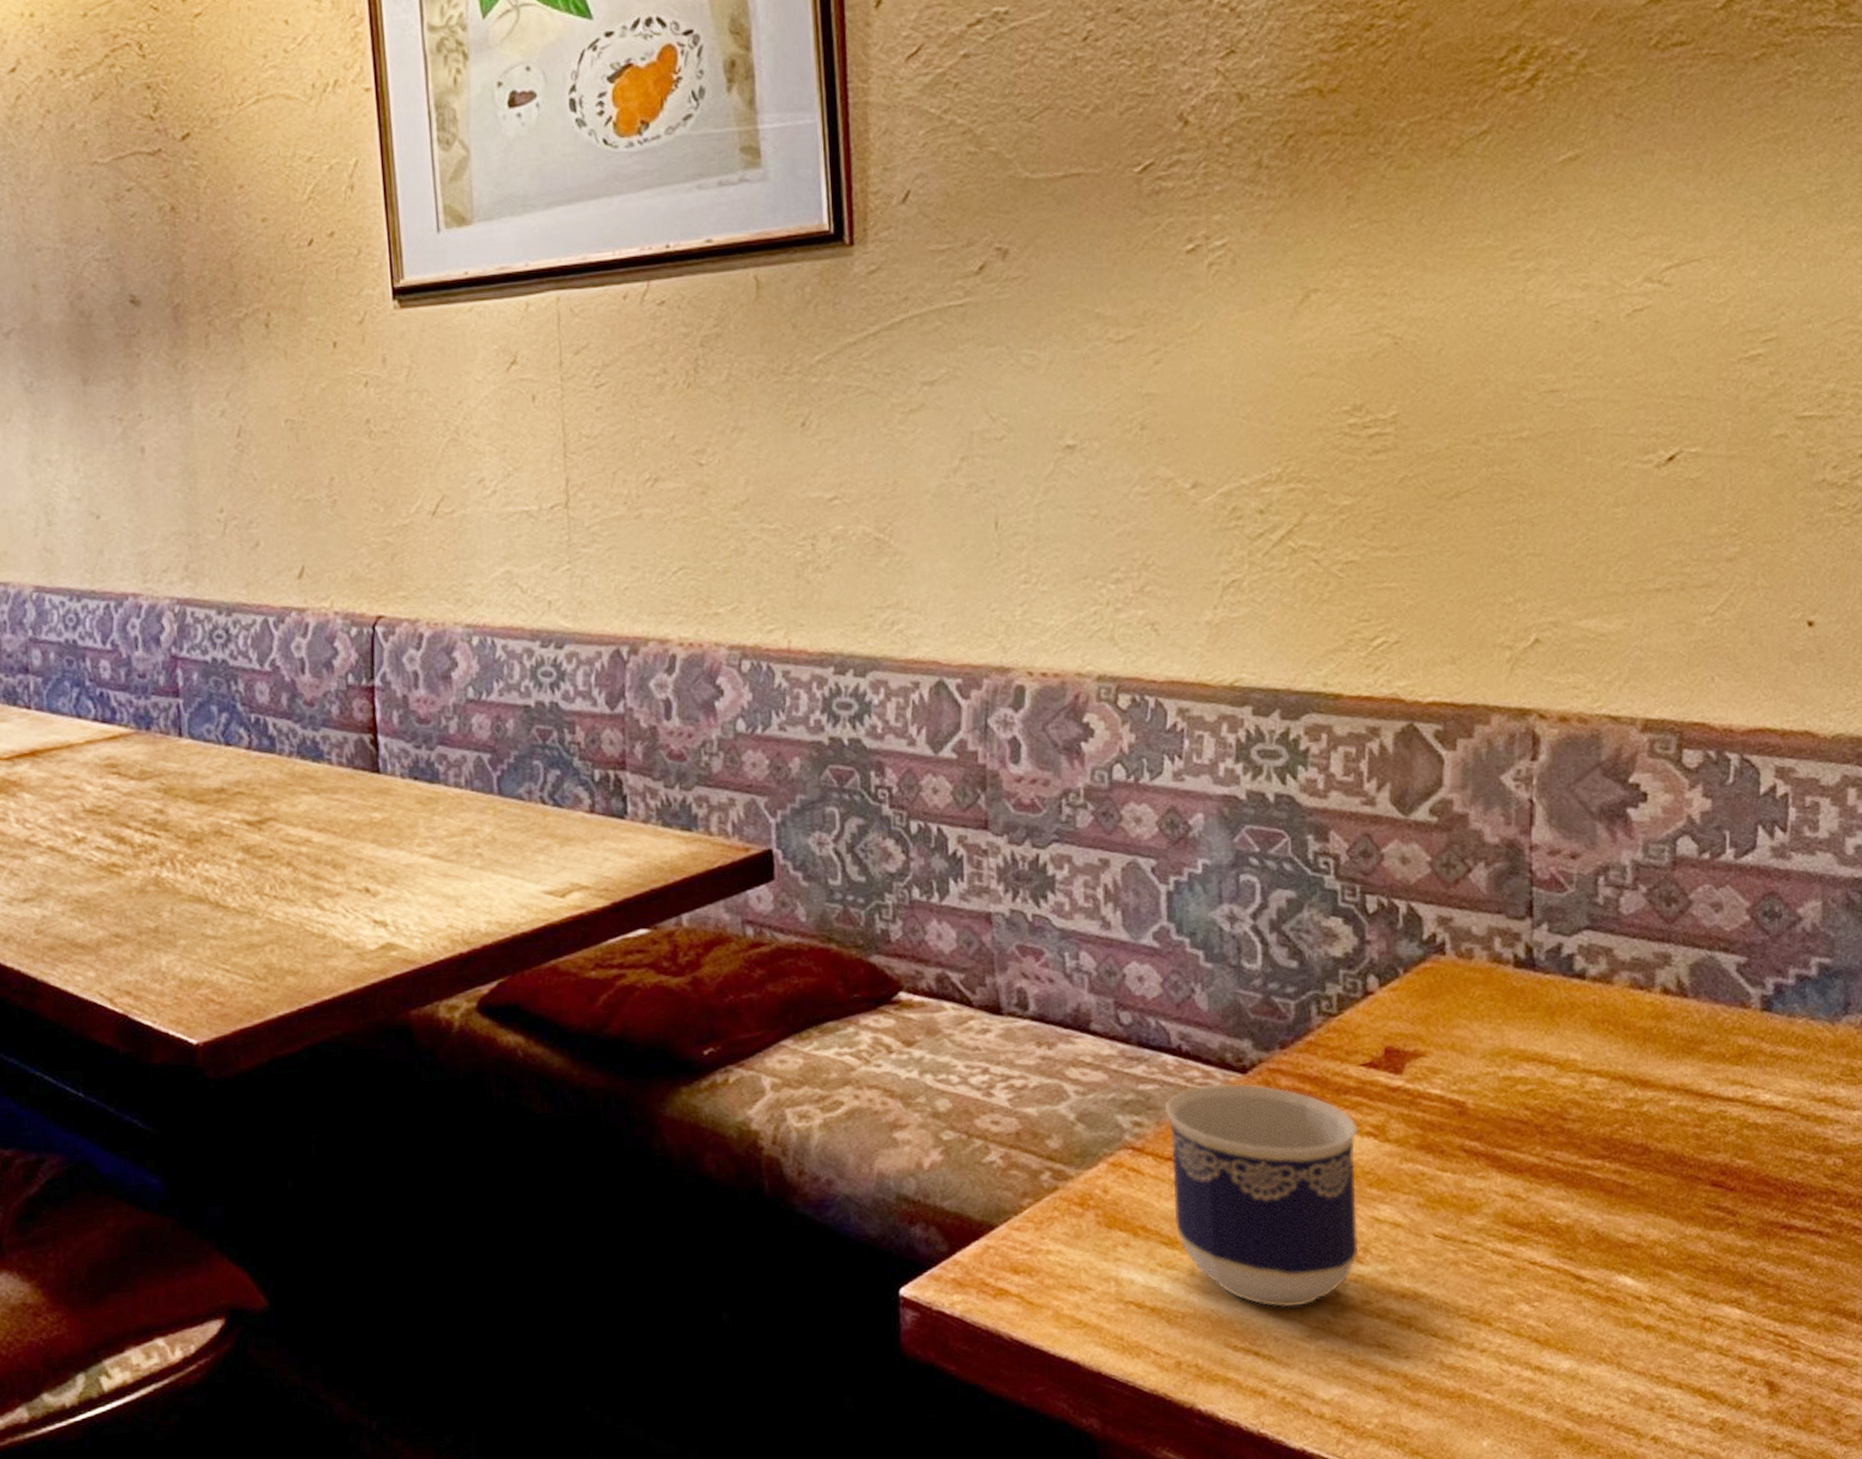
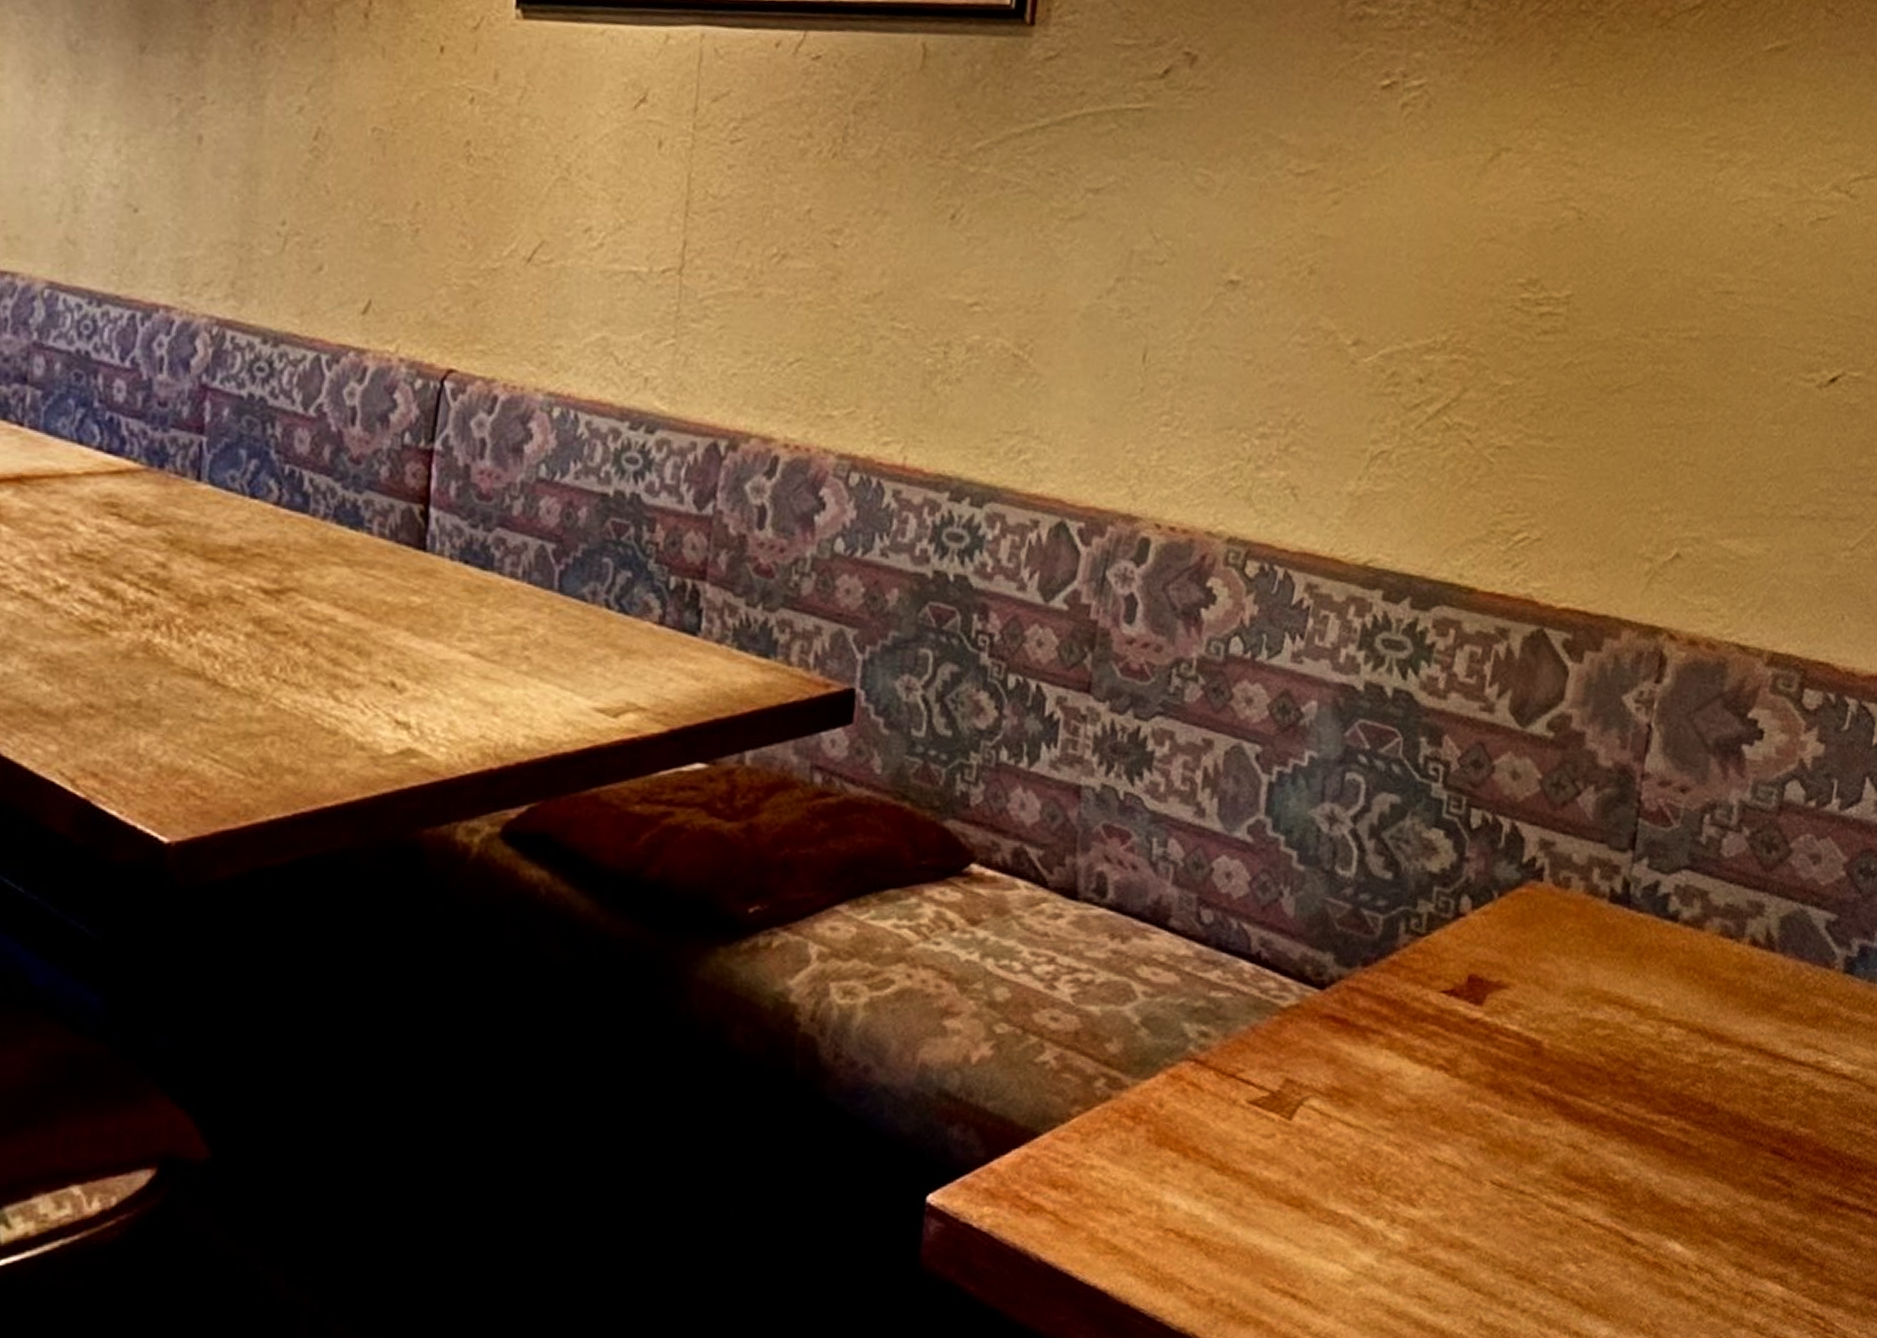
cup: present [1164,1083,1359,1308] -> none [1228,998,1431,1248]

